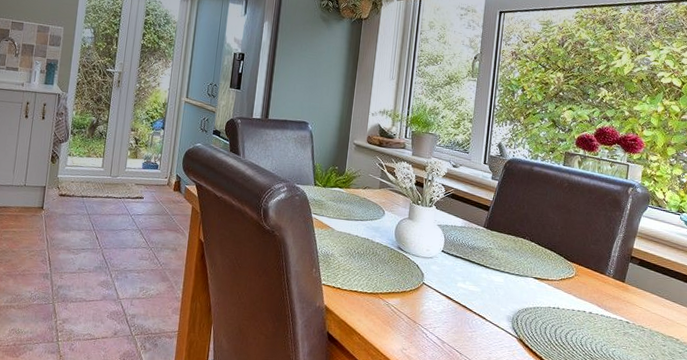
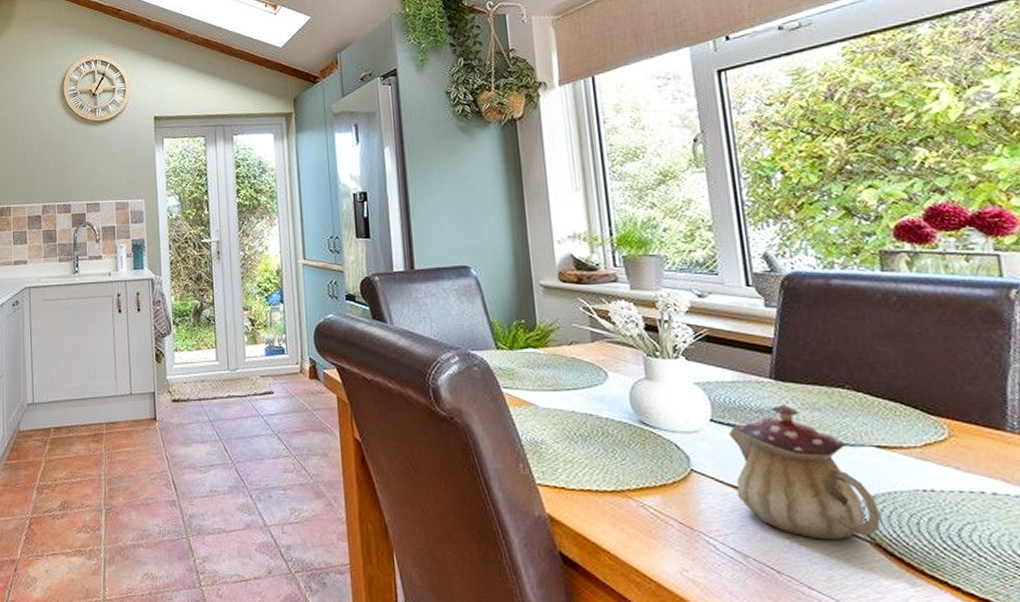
teapot: none [447,245,527,336] -> present [727,404,882,541]

